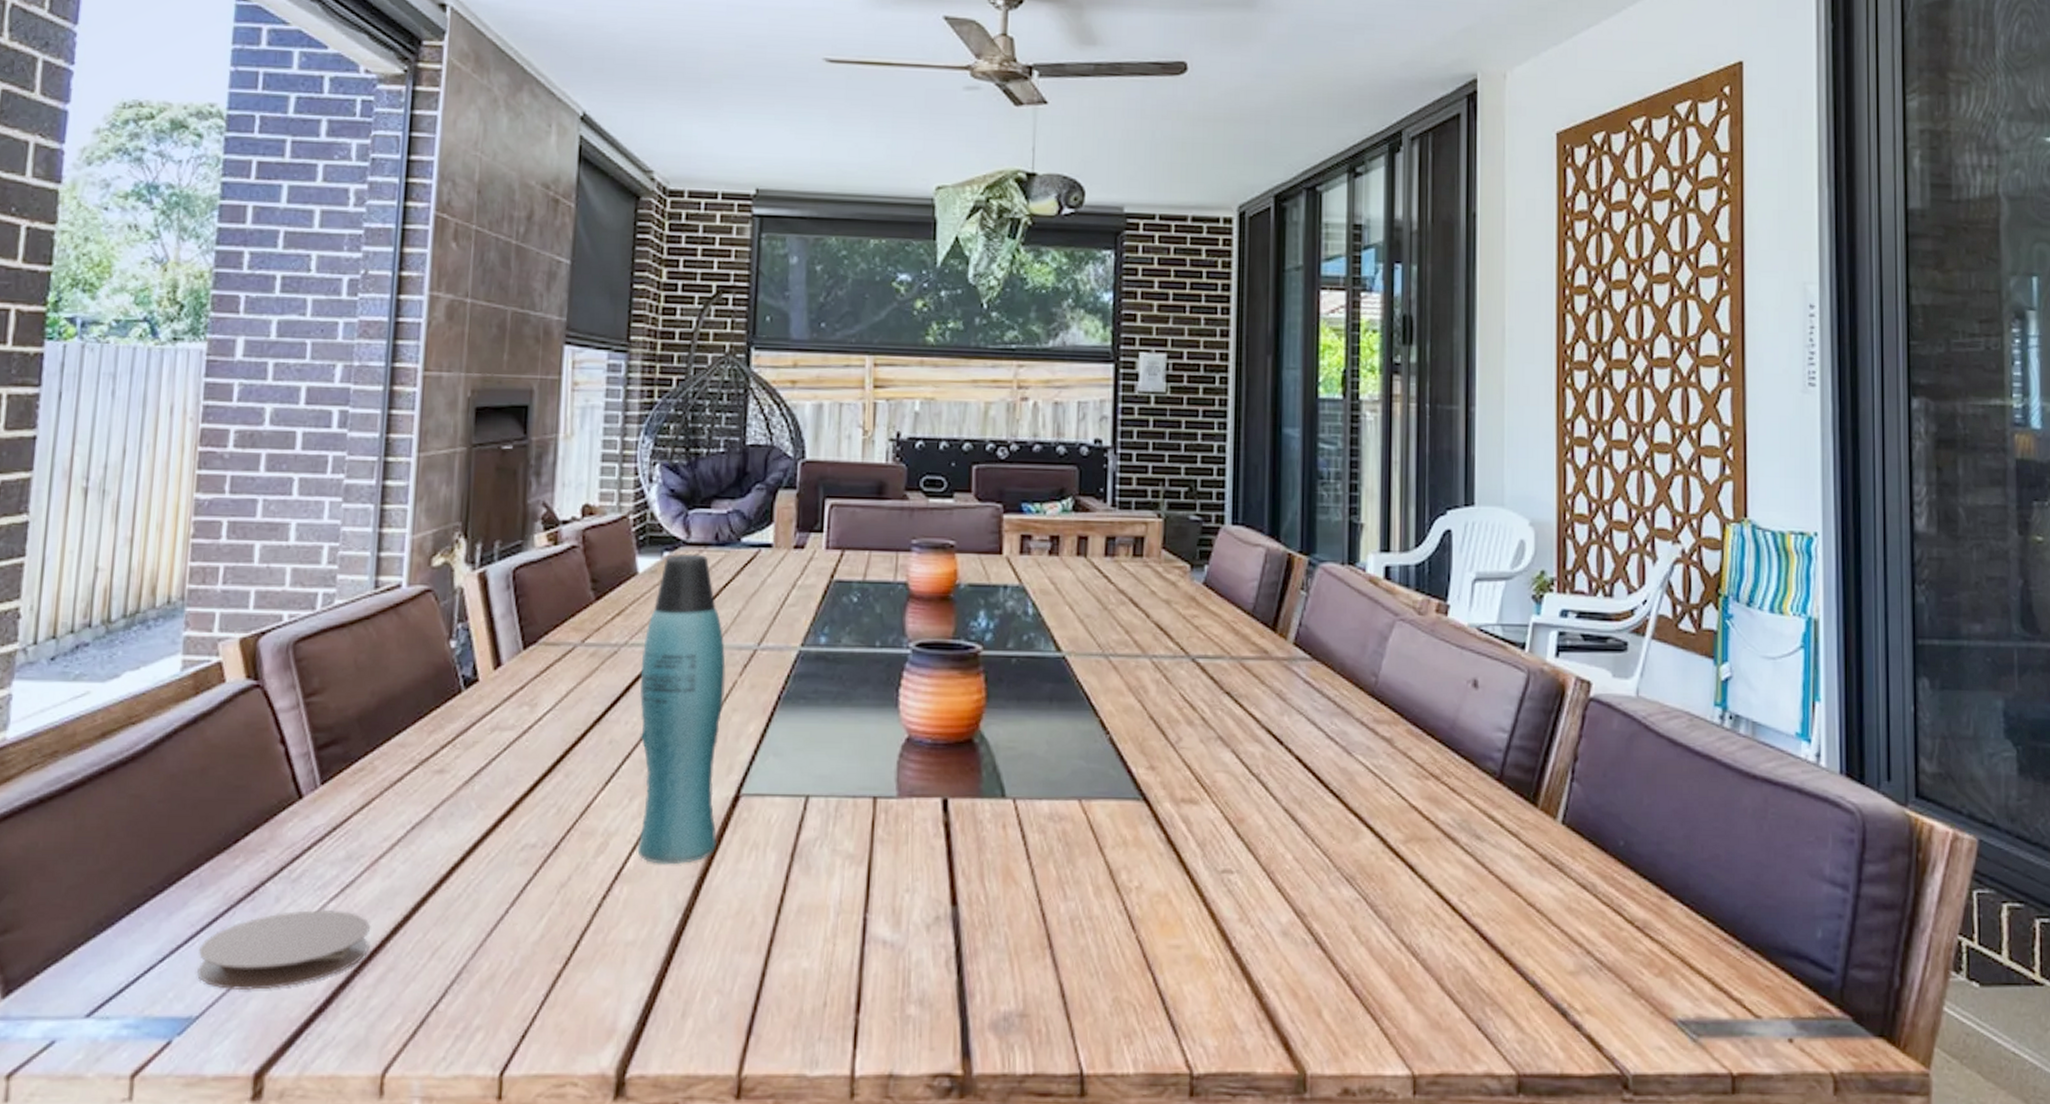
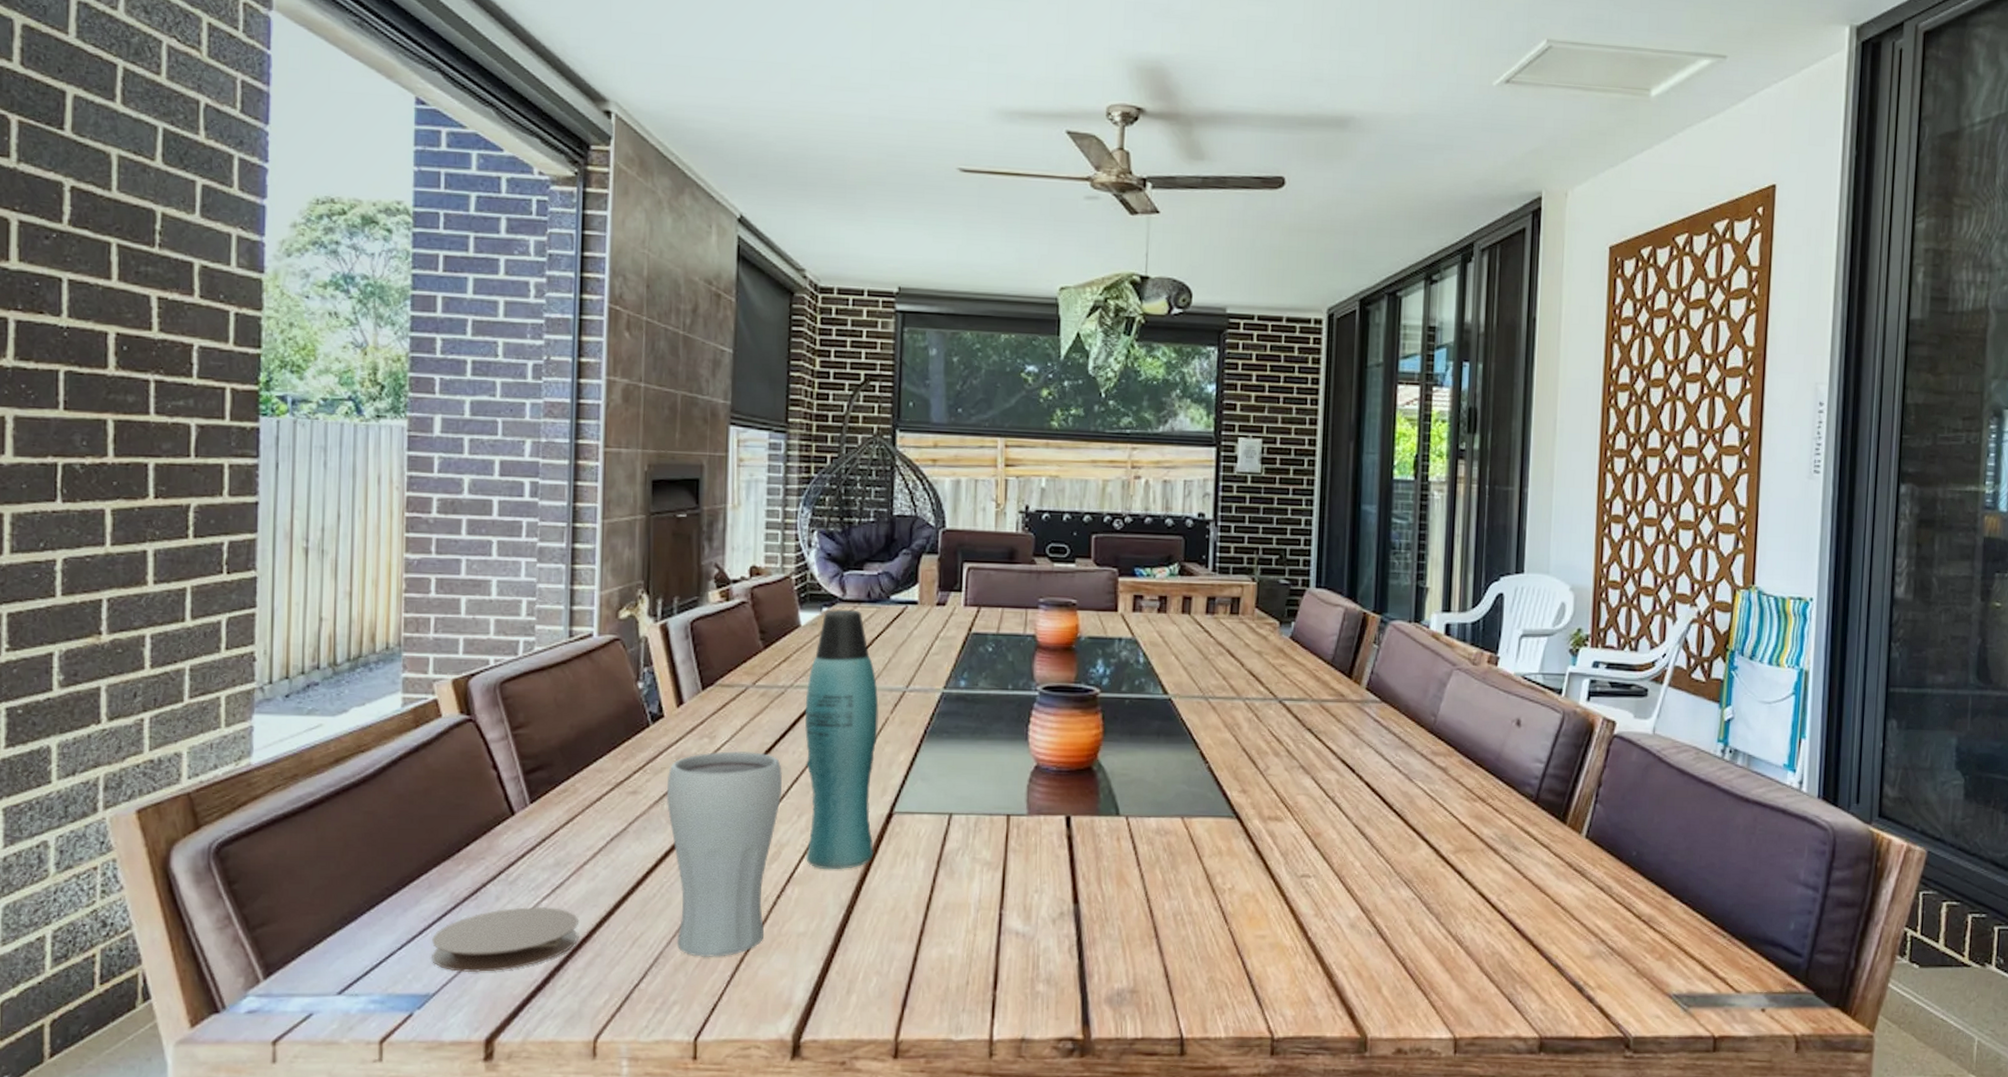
drinking glass: none [478,721,612,973] -> present [666,751,782,958]

